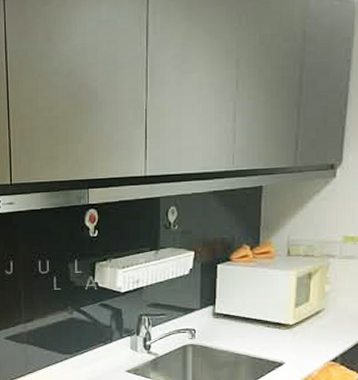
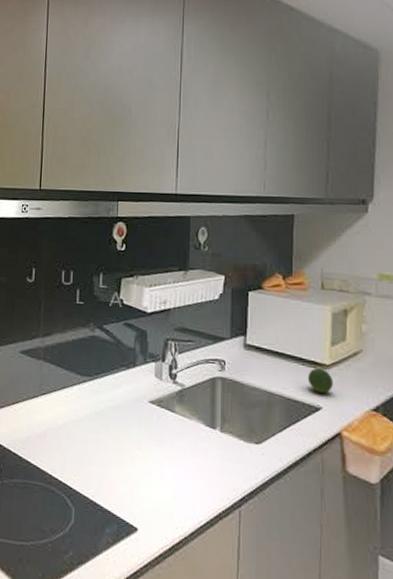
fruit: none [273,329,295,350] -> present [308,368,333,394]

